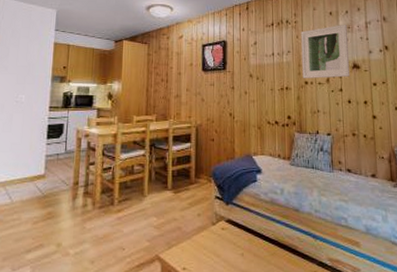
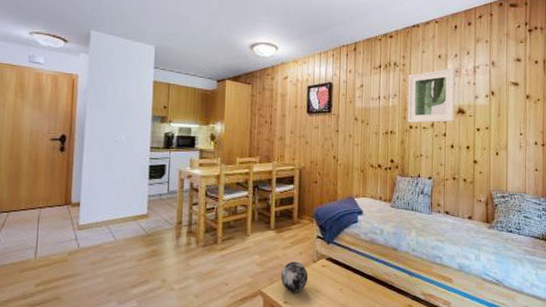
decorative orb: none [179,224,207,257] -> present [280,261,308,292]

